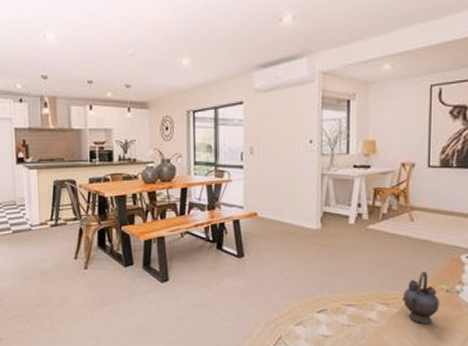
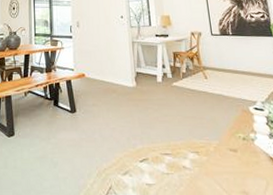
teapot: present [402,270,440,323] -> none [208,121,240,170]

